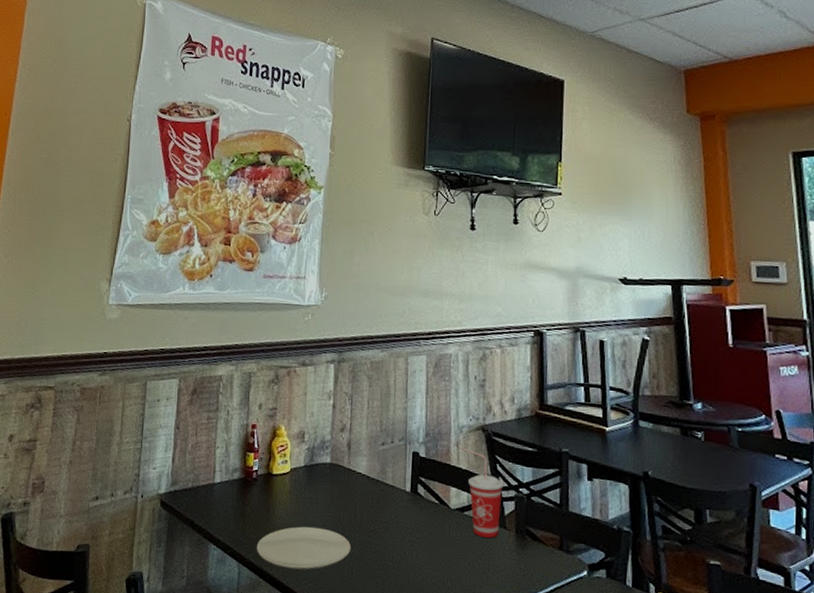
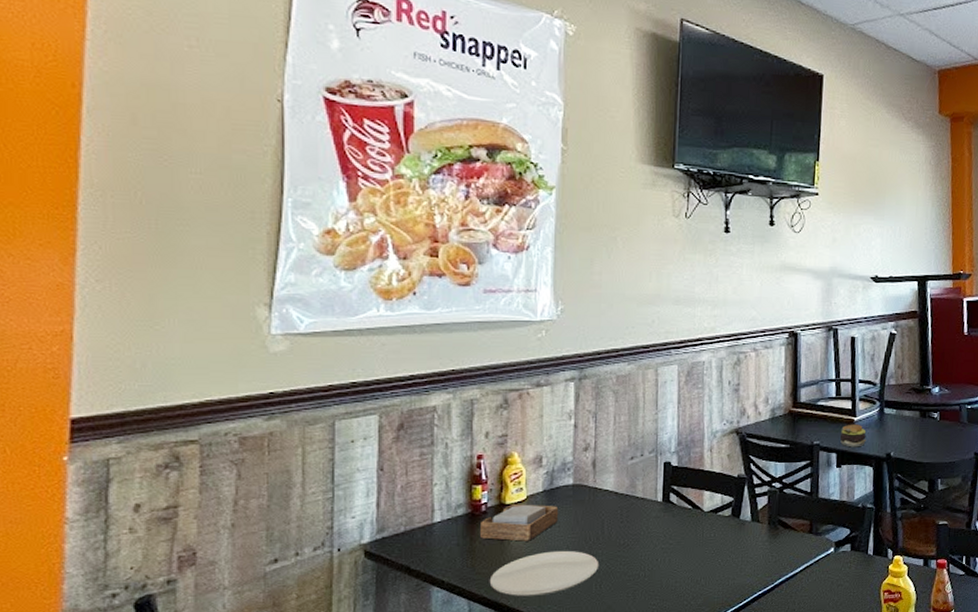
napkin holder: none [250,475,317,513] -> present [479,504,559,542]
beverage cup: present [462,448,504,538] -> none [715,452,757,533]
burger: none [590,434,620,461] -> present [839,424,867,448]

